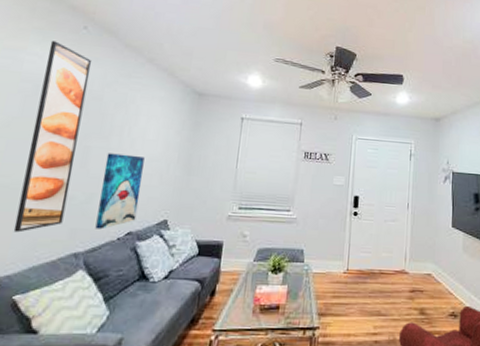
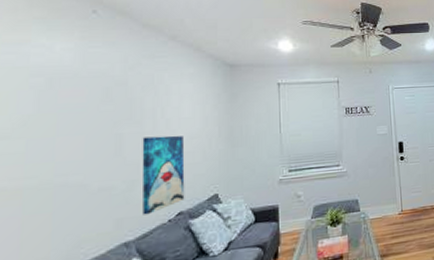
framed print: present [13,40,92,233] -> none [51,29,109,233]

